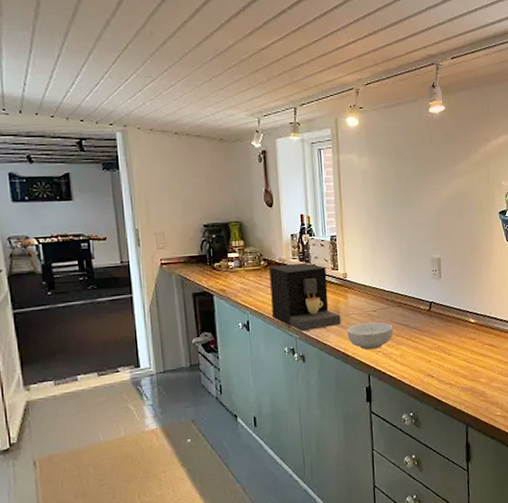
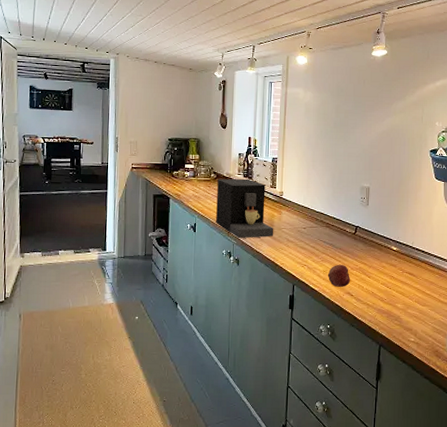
cereal bowl: present [347,322,393,350] -> none [278,237,319,263]
apple: none [405,345,430,371] -> present [327,265,351,287]

